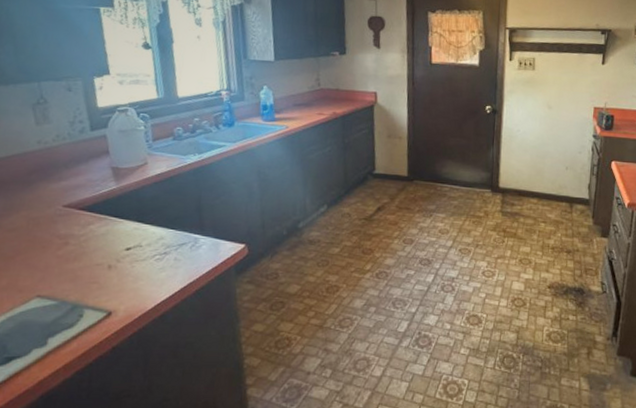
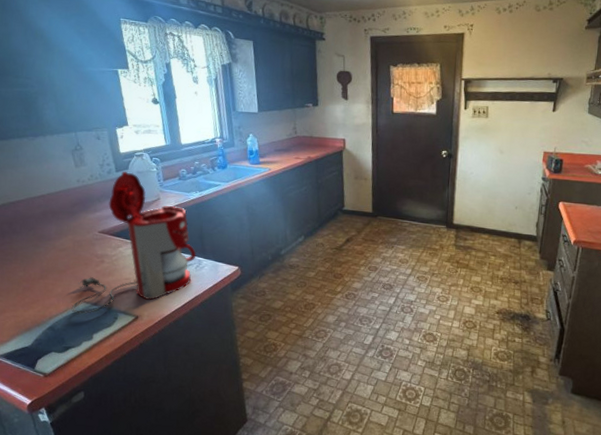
coffee maker: none [19,129,193,313] -> present [71,171,197,315]

